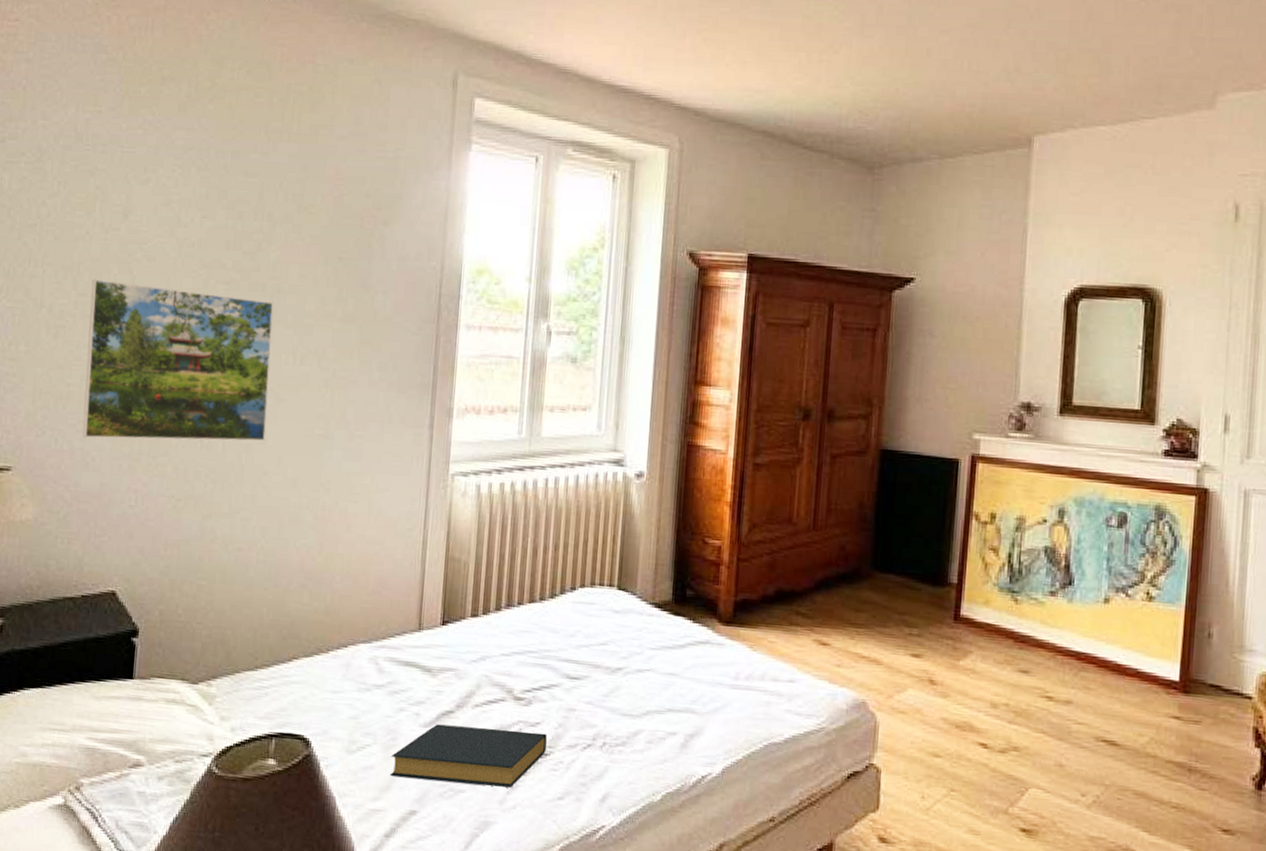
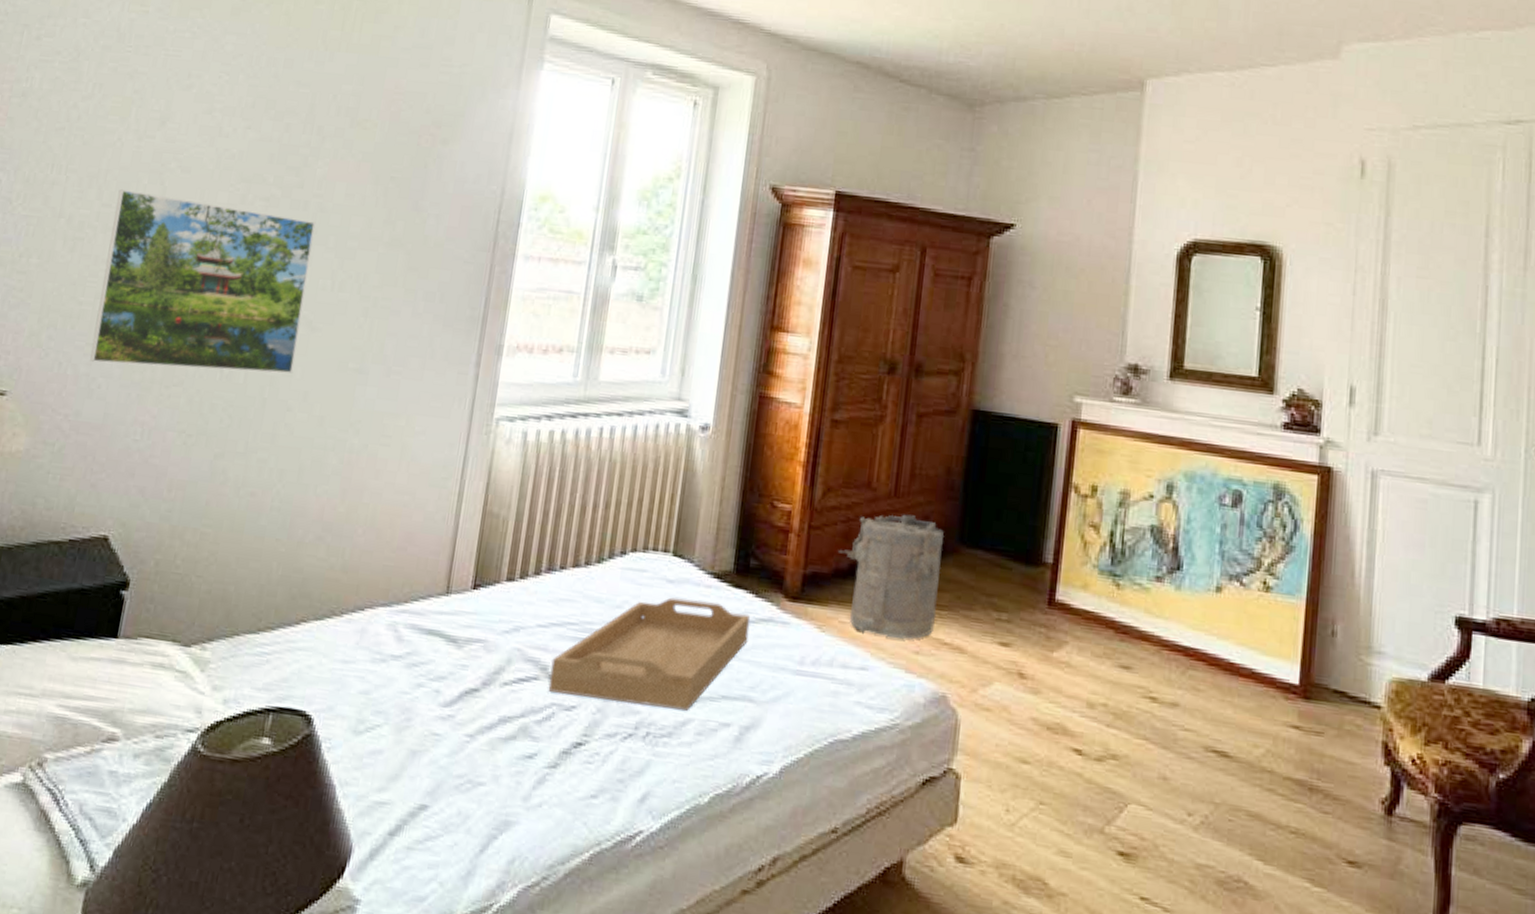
hardback book: present [390,724,547,788] -> none [400,703,583,782]
serving tray: none [514,626,690,723] -> present [548,597,751,711]
laundry hamper: none [765,545,860,654] -> present [838,514,945,639]

